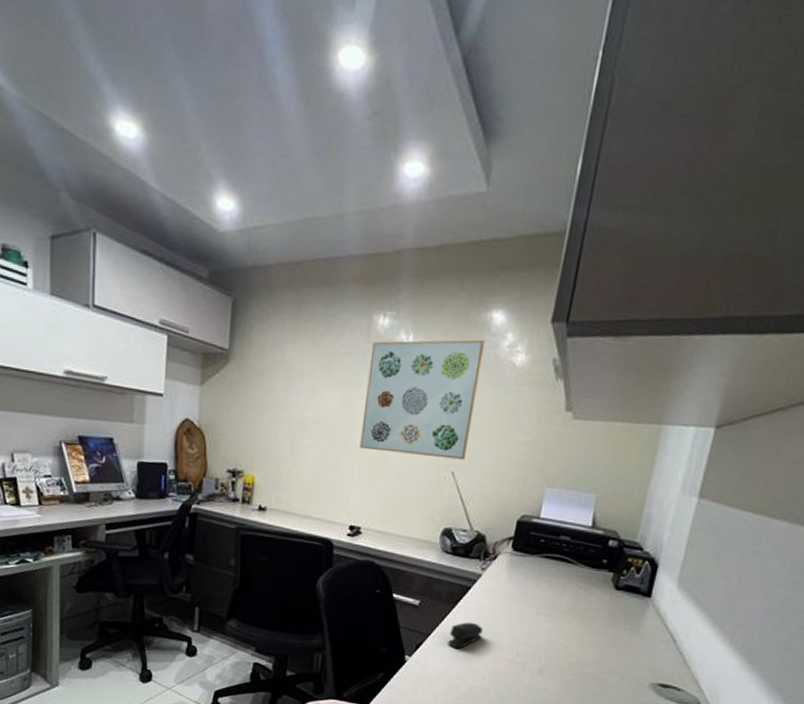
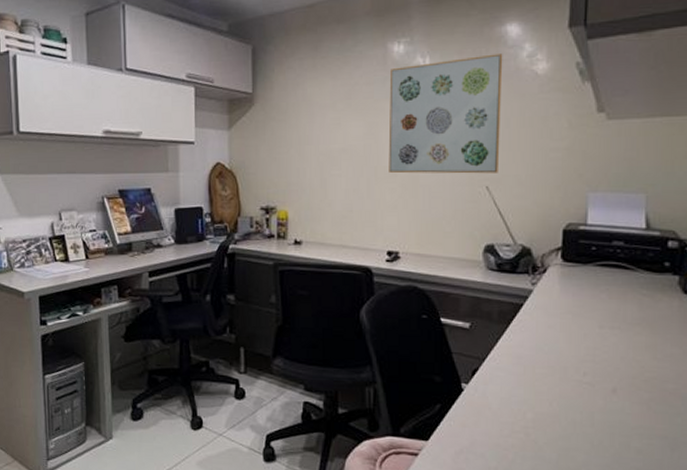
stapler: present [447,622,483,649] -> none [505,342,543,372]

